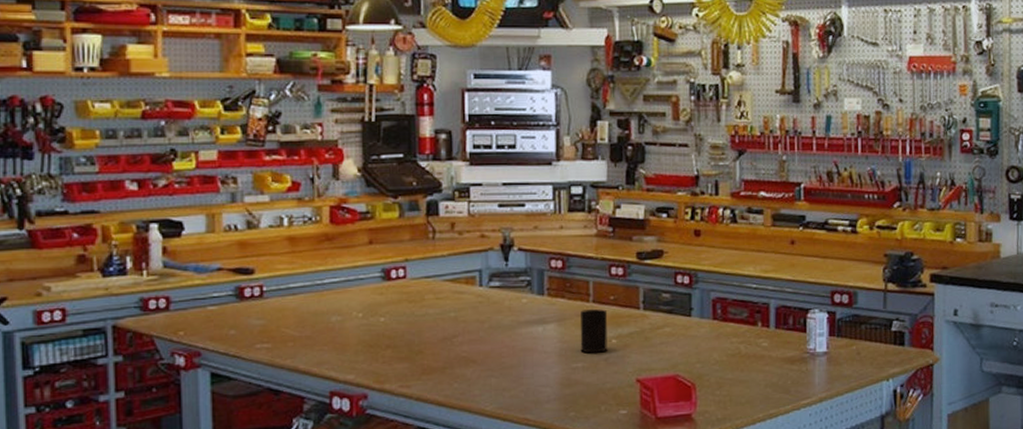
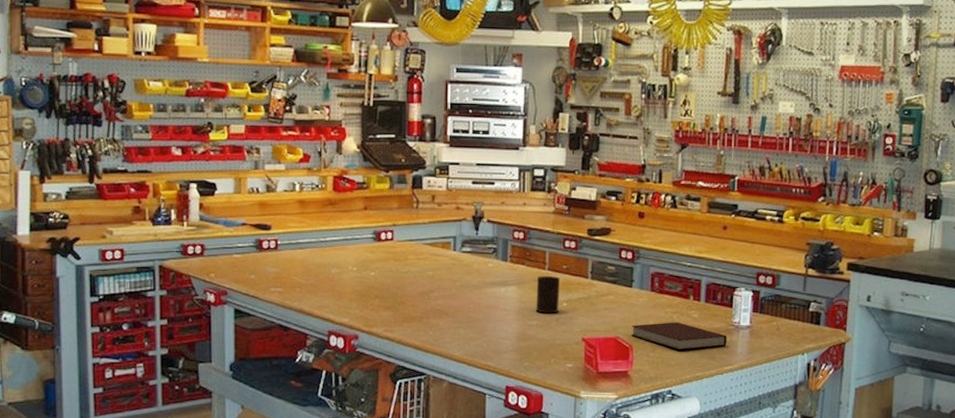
notebook: none [692,353,803,386] -> present [631,322,727,350]

